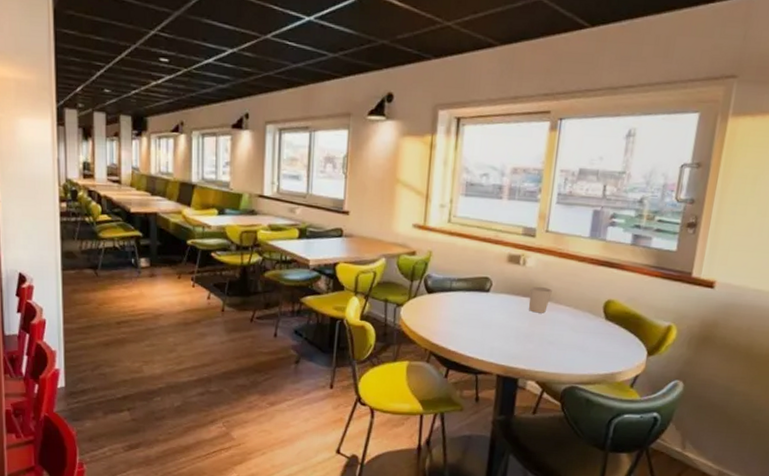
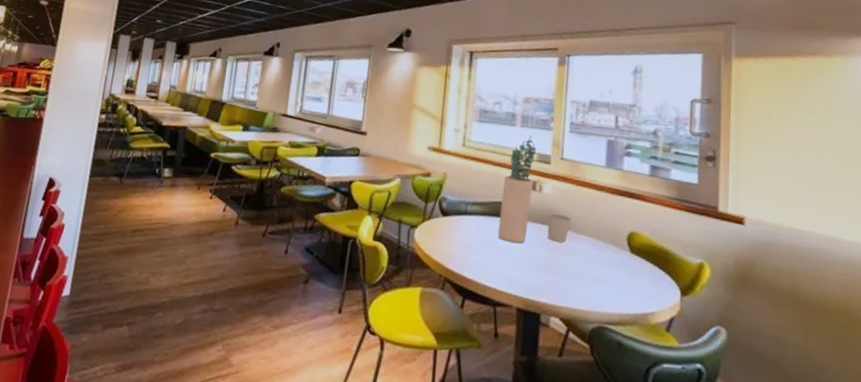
vase: none [481,207,523,317] -> present [498,134,537,244]

